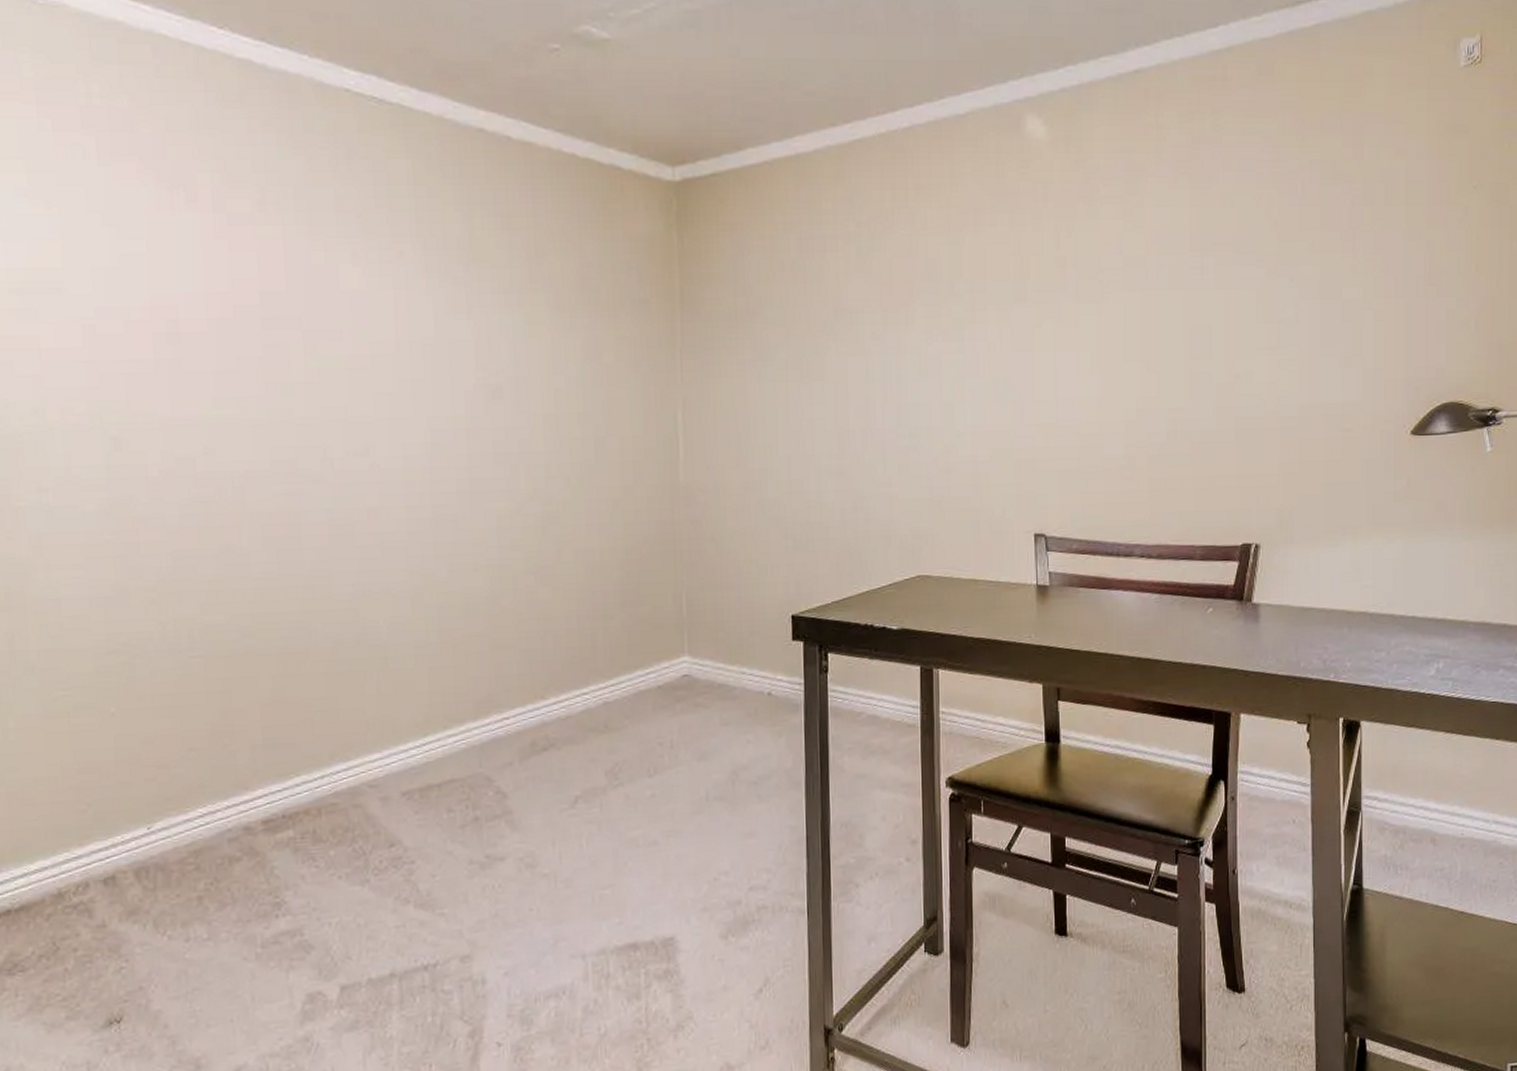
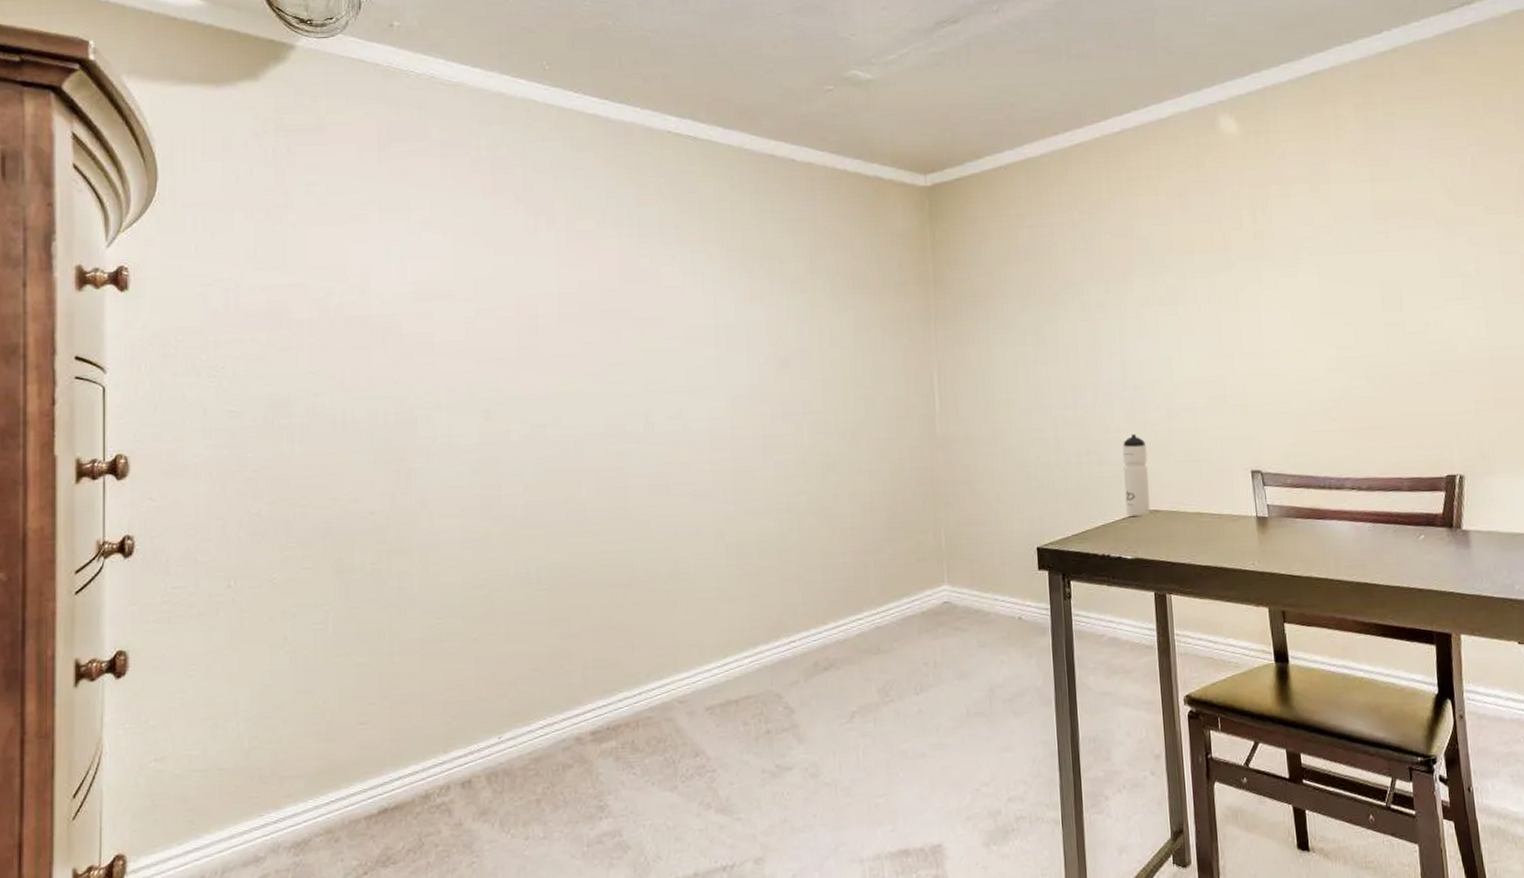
water bottle: none [893,488,921,583] -> present [1122,433,1151,517]

